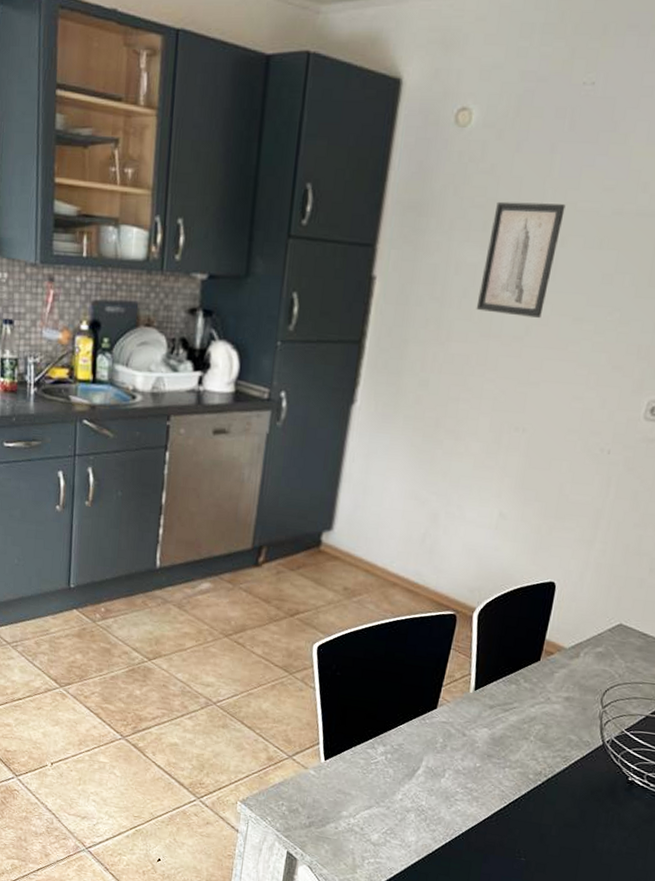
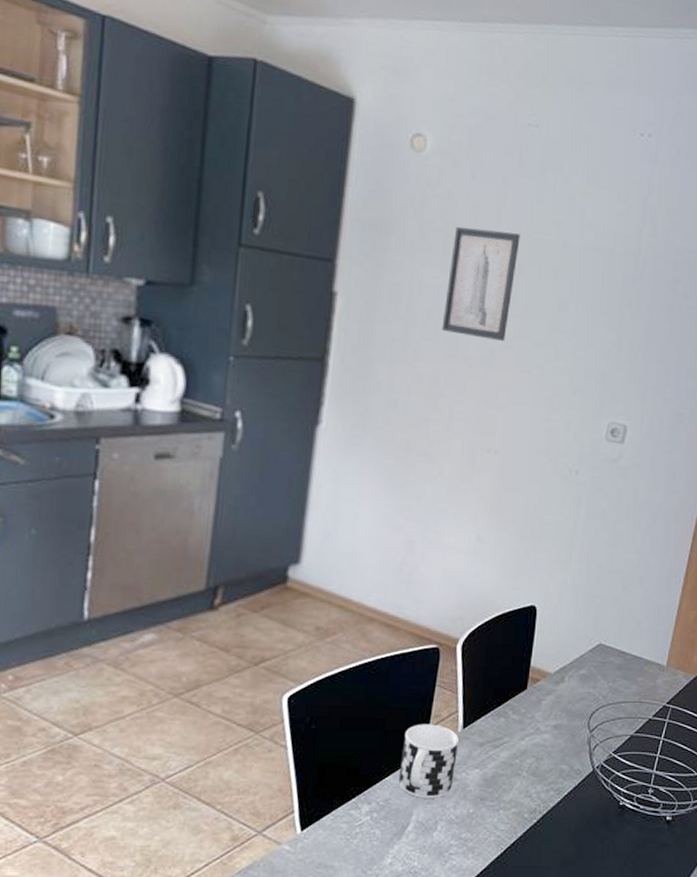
cup: none [411,681,471,750] -> present [398,724,460,798]

